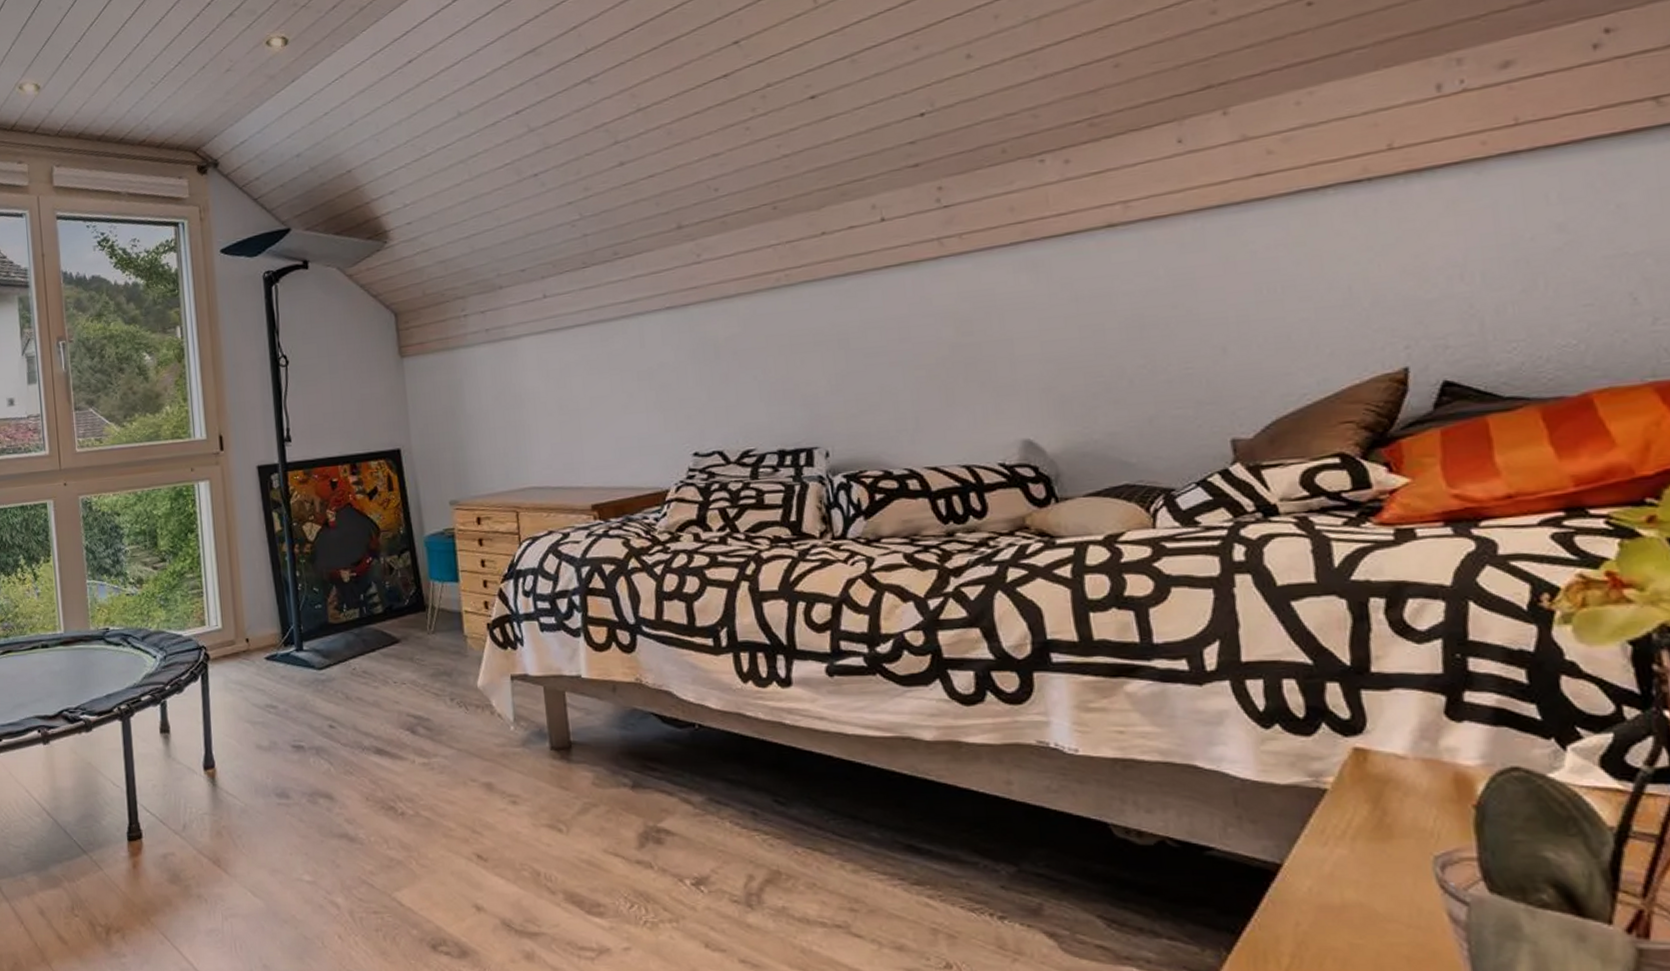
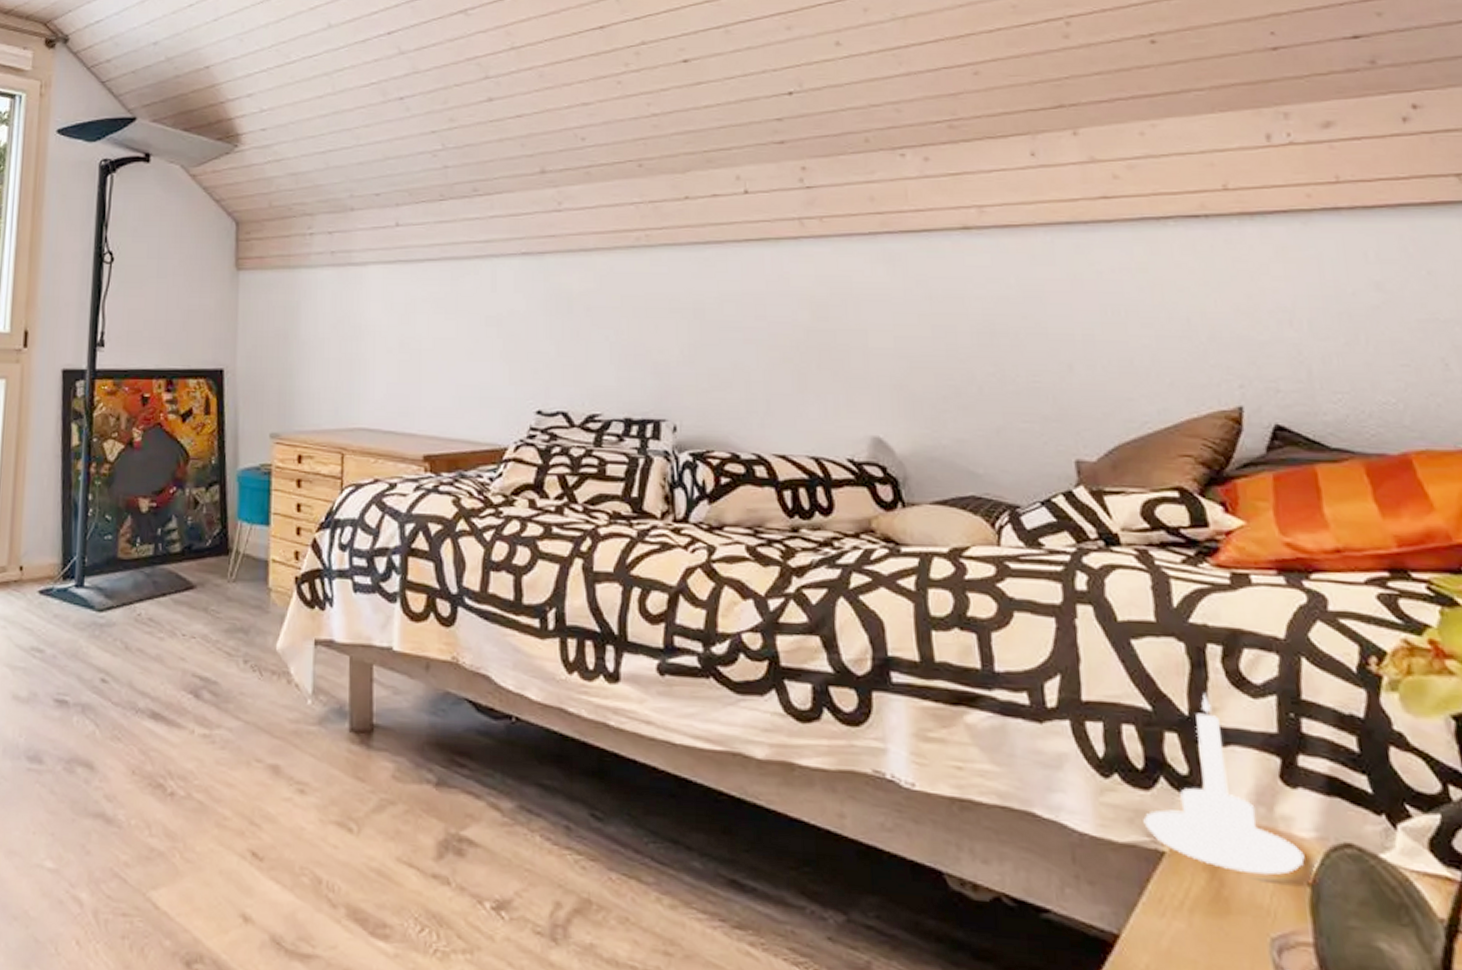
candle holder: none [1305,643,1470,802] -> present [1143,693,1305,876]

